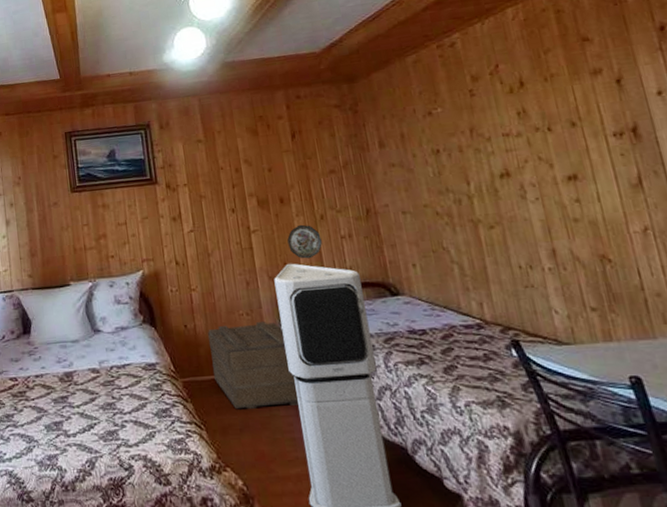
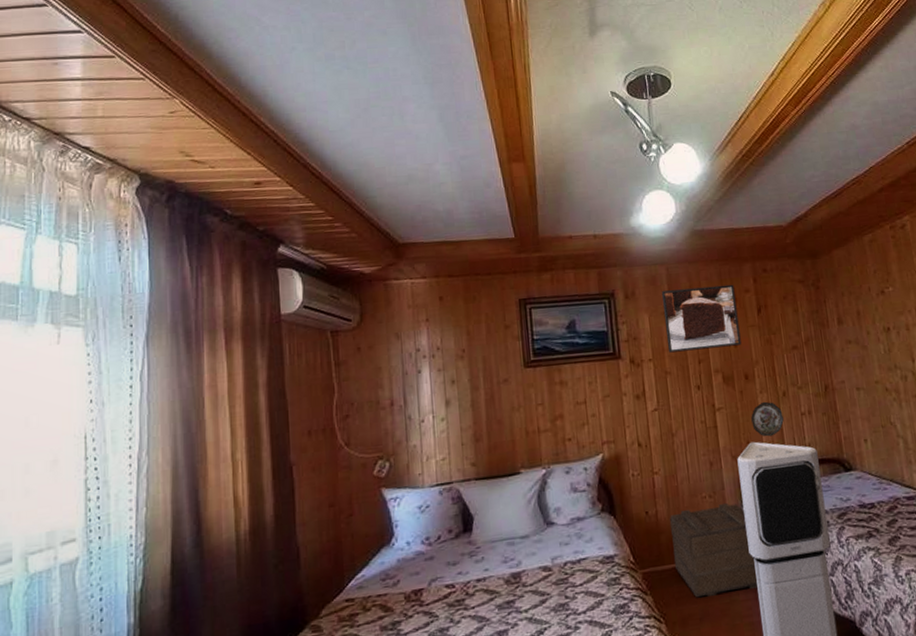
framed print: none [194,111,276,178] -> present [661,284,742,353]

